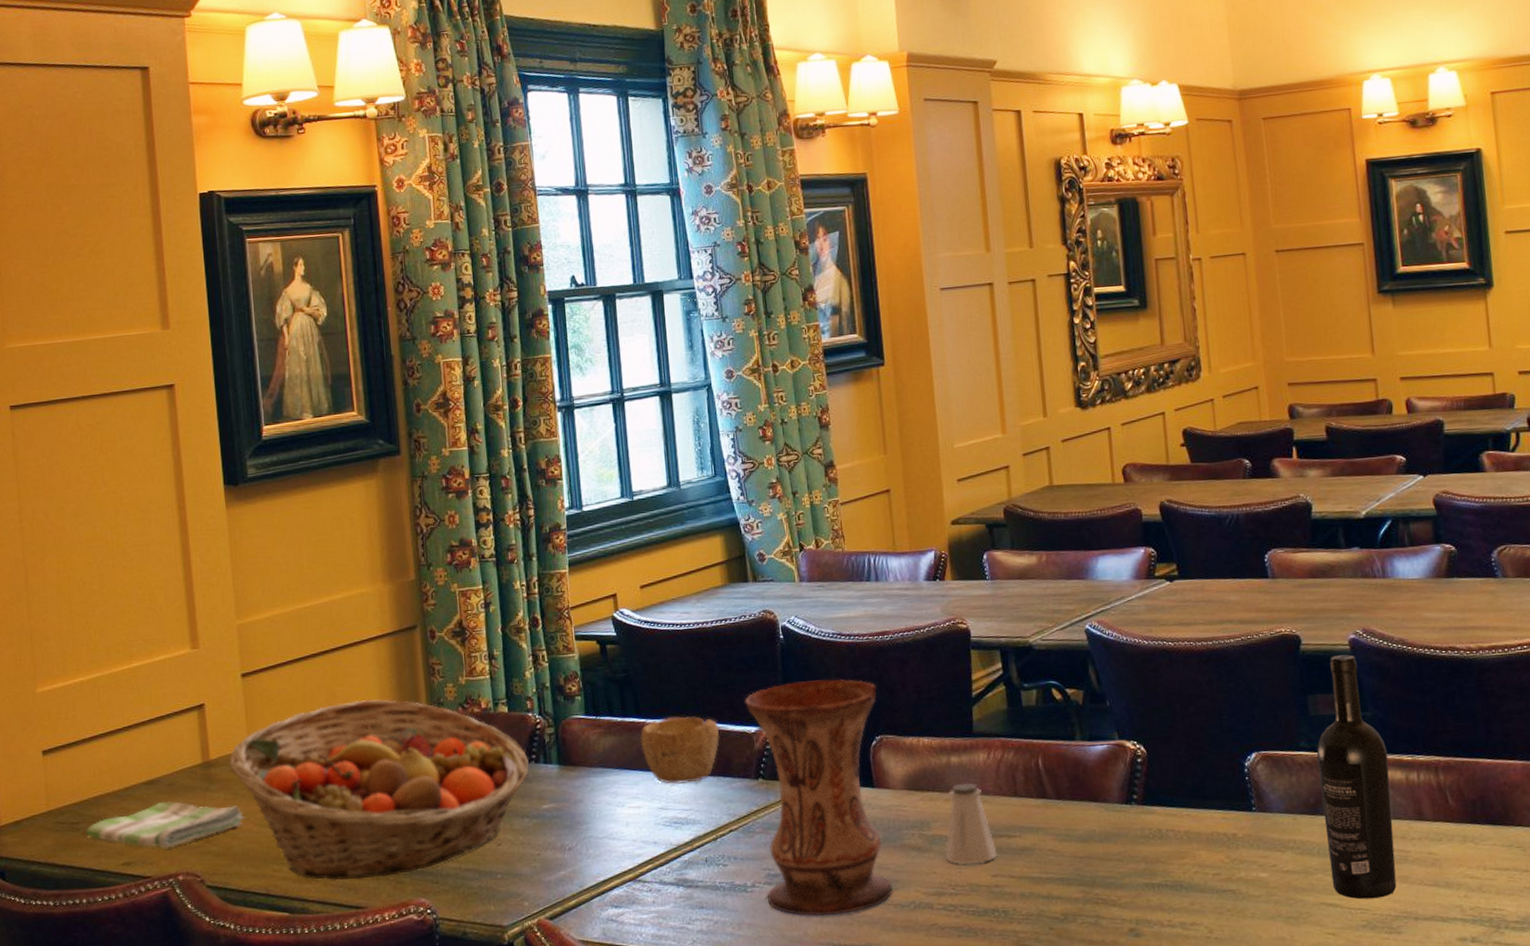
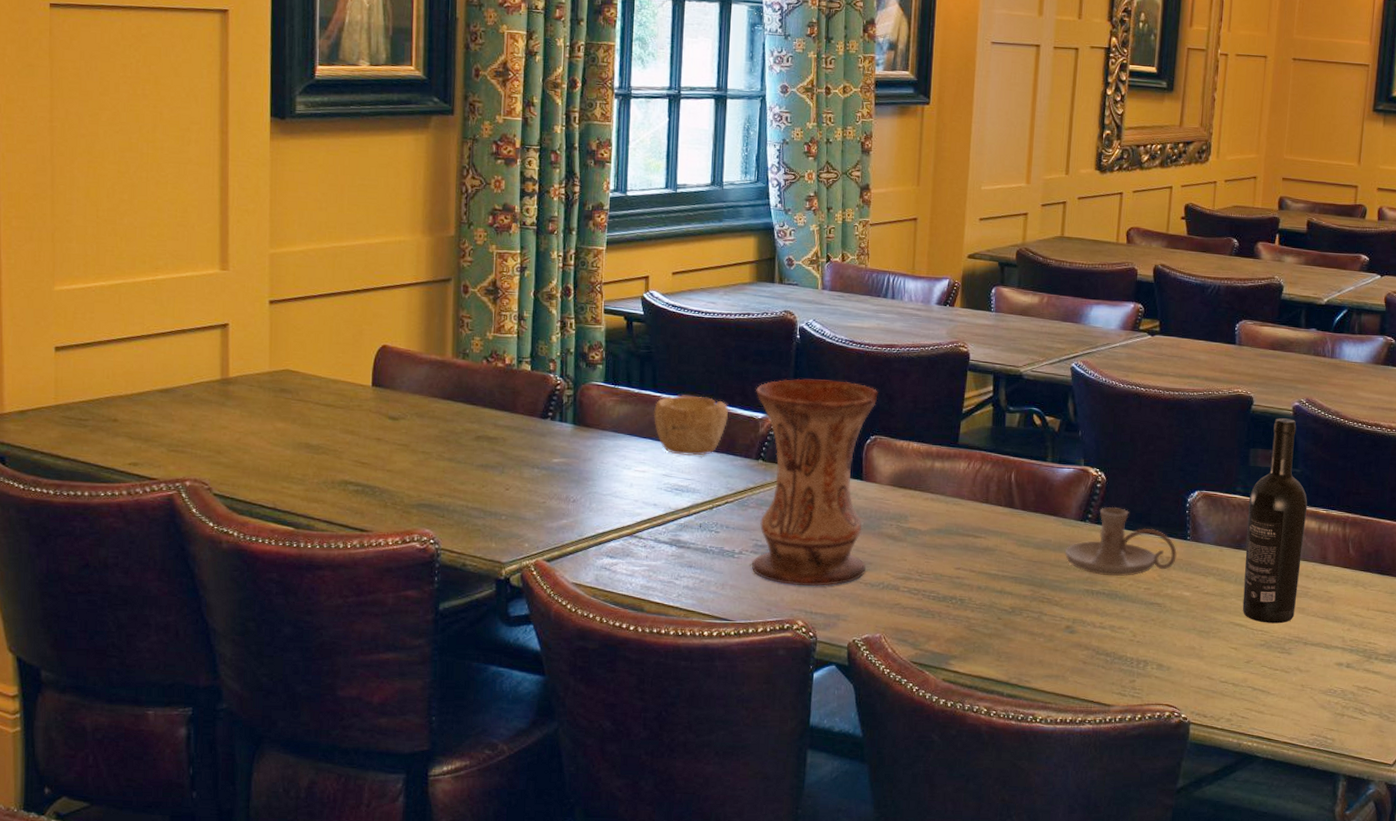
dish towel: present [85,800,244,848] -> none [93,410,258,455]
fruit basket: present [230,699,529,881] -> none [249,340,545,506]
saltshaker: present [945,782,997,864] -> none [916,486,963,557]
candle holder: none [1114,782,1244,865] -> present [1065,506,1177,577]

